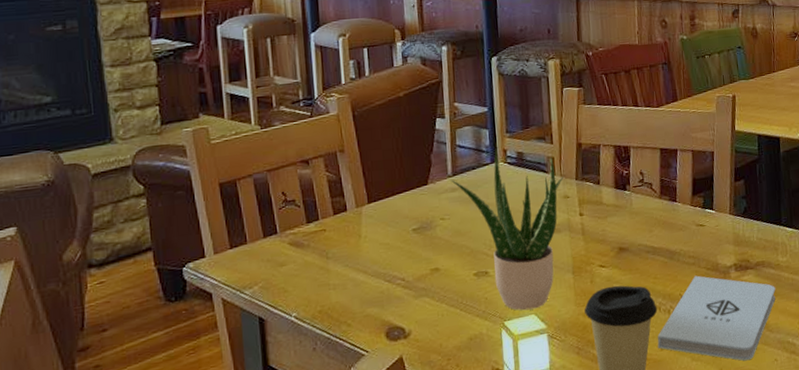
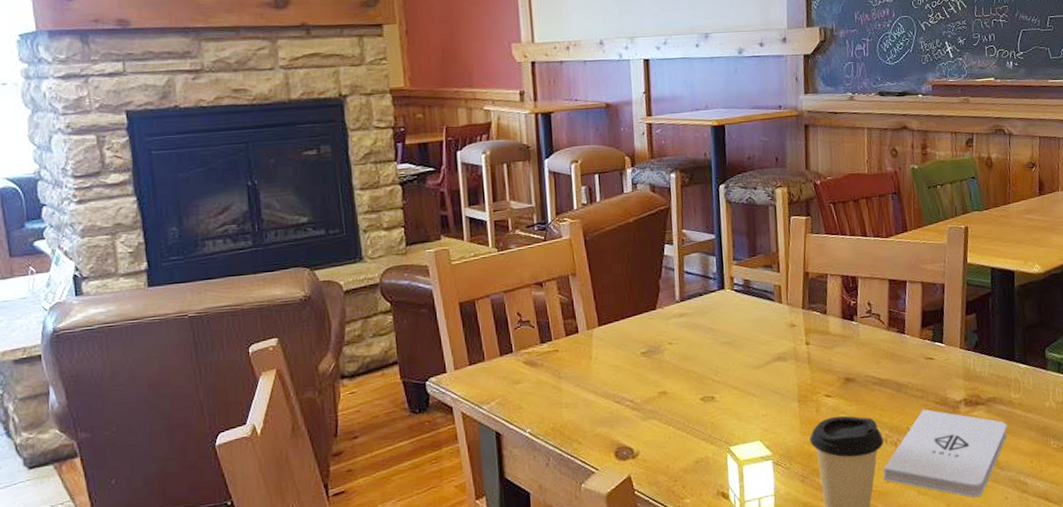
potted plant: present [451,150,564,311] -> none [678,277,791,437]

